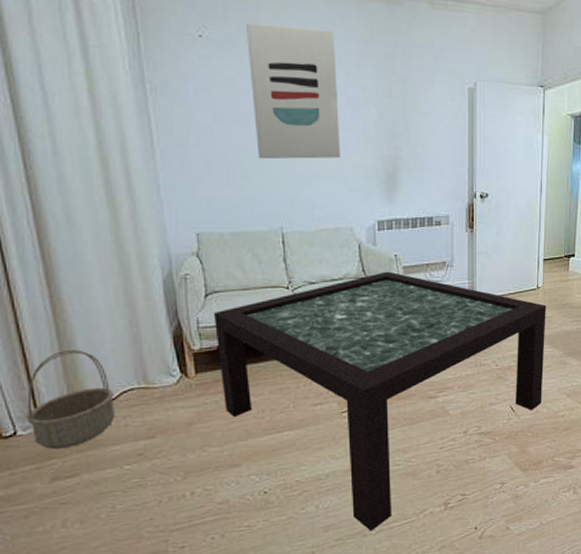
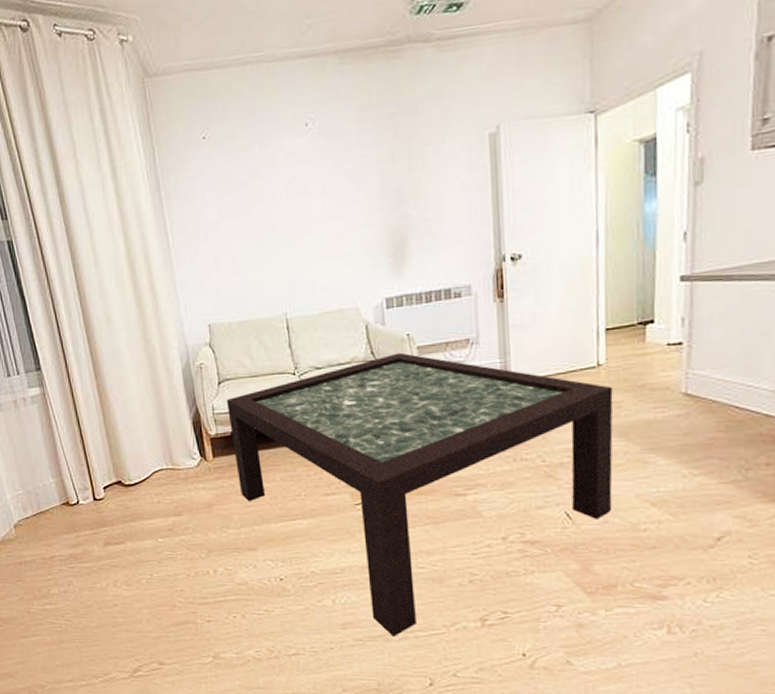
basket: present [26,350,115,450] -> none [85,433,149,519]
wall art: present [246,22,340,160] -> none [244,103,342,247]

